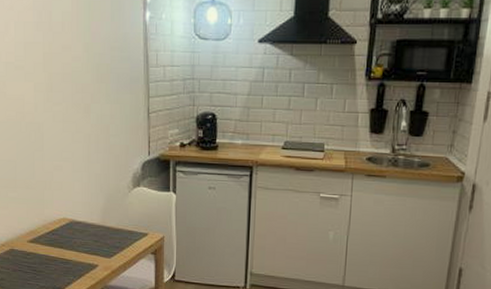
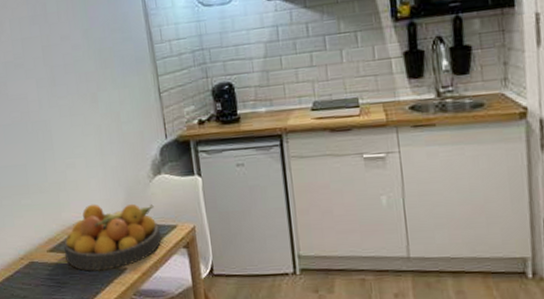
fruit bowl: none [43,205,133,265] -> present [63,203,162,271]

